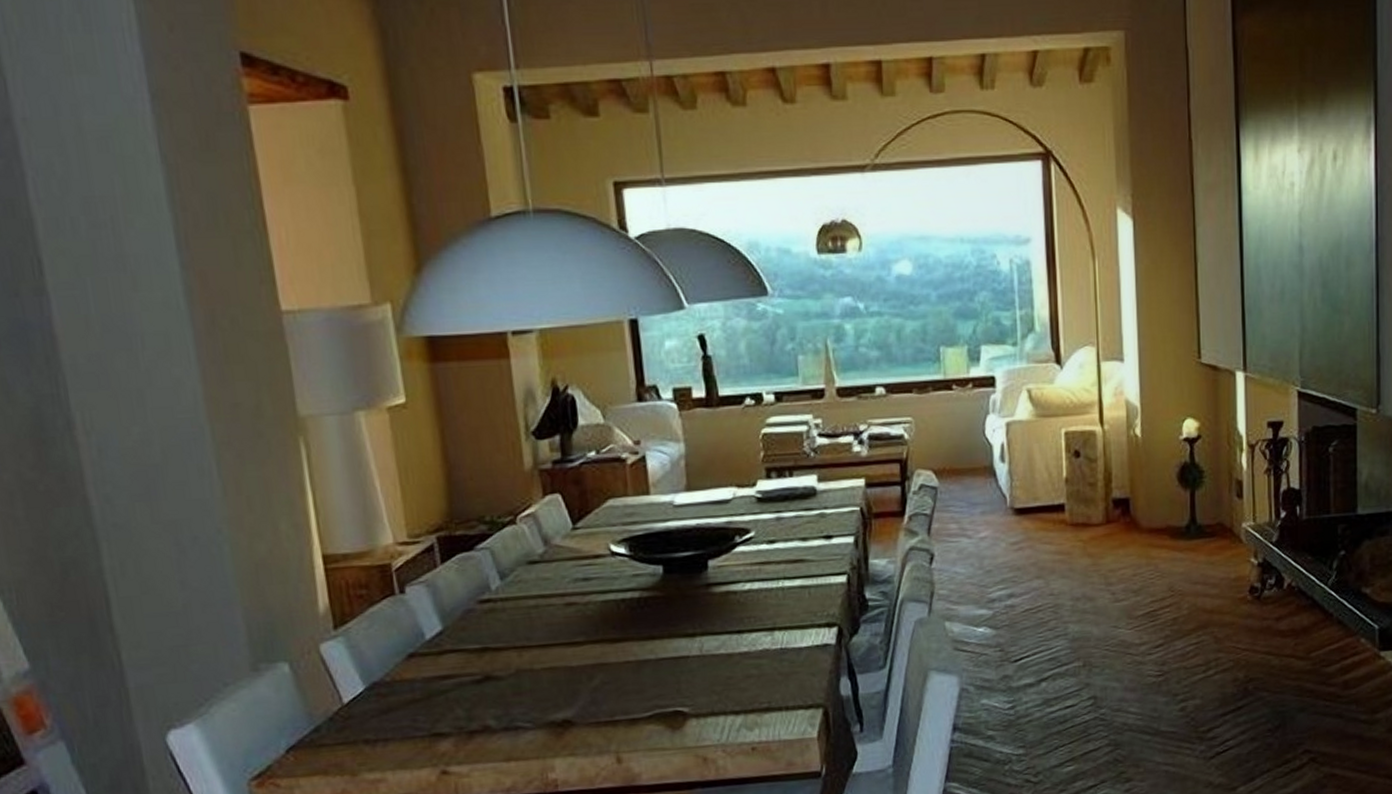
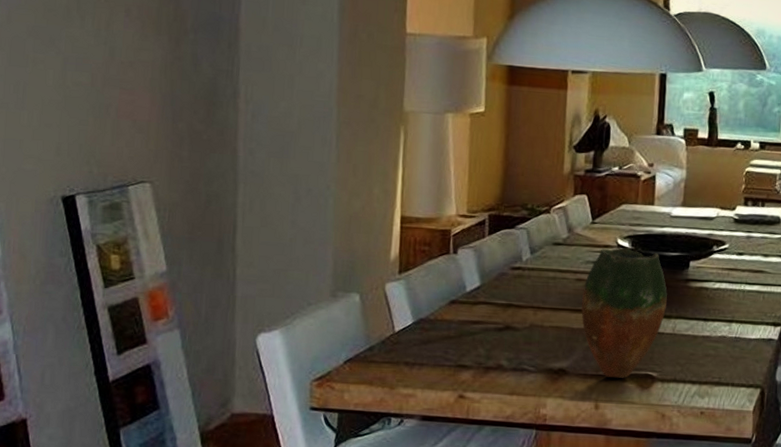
vase: none [576,553,687,722] -> present [581,247,667,378]

